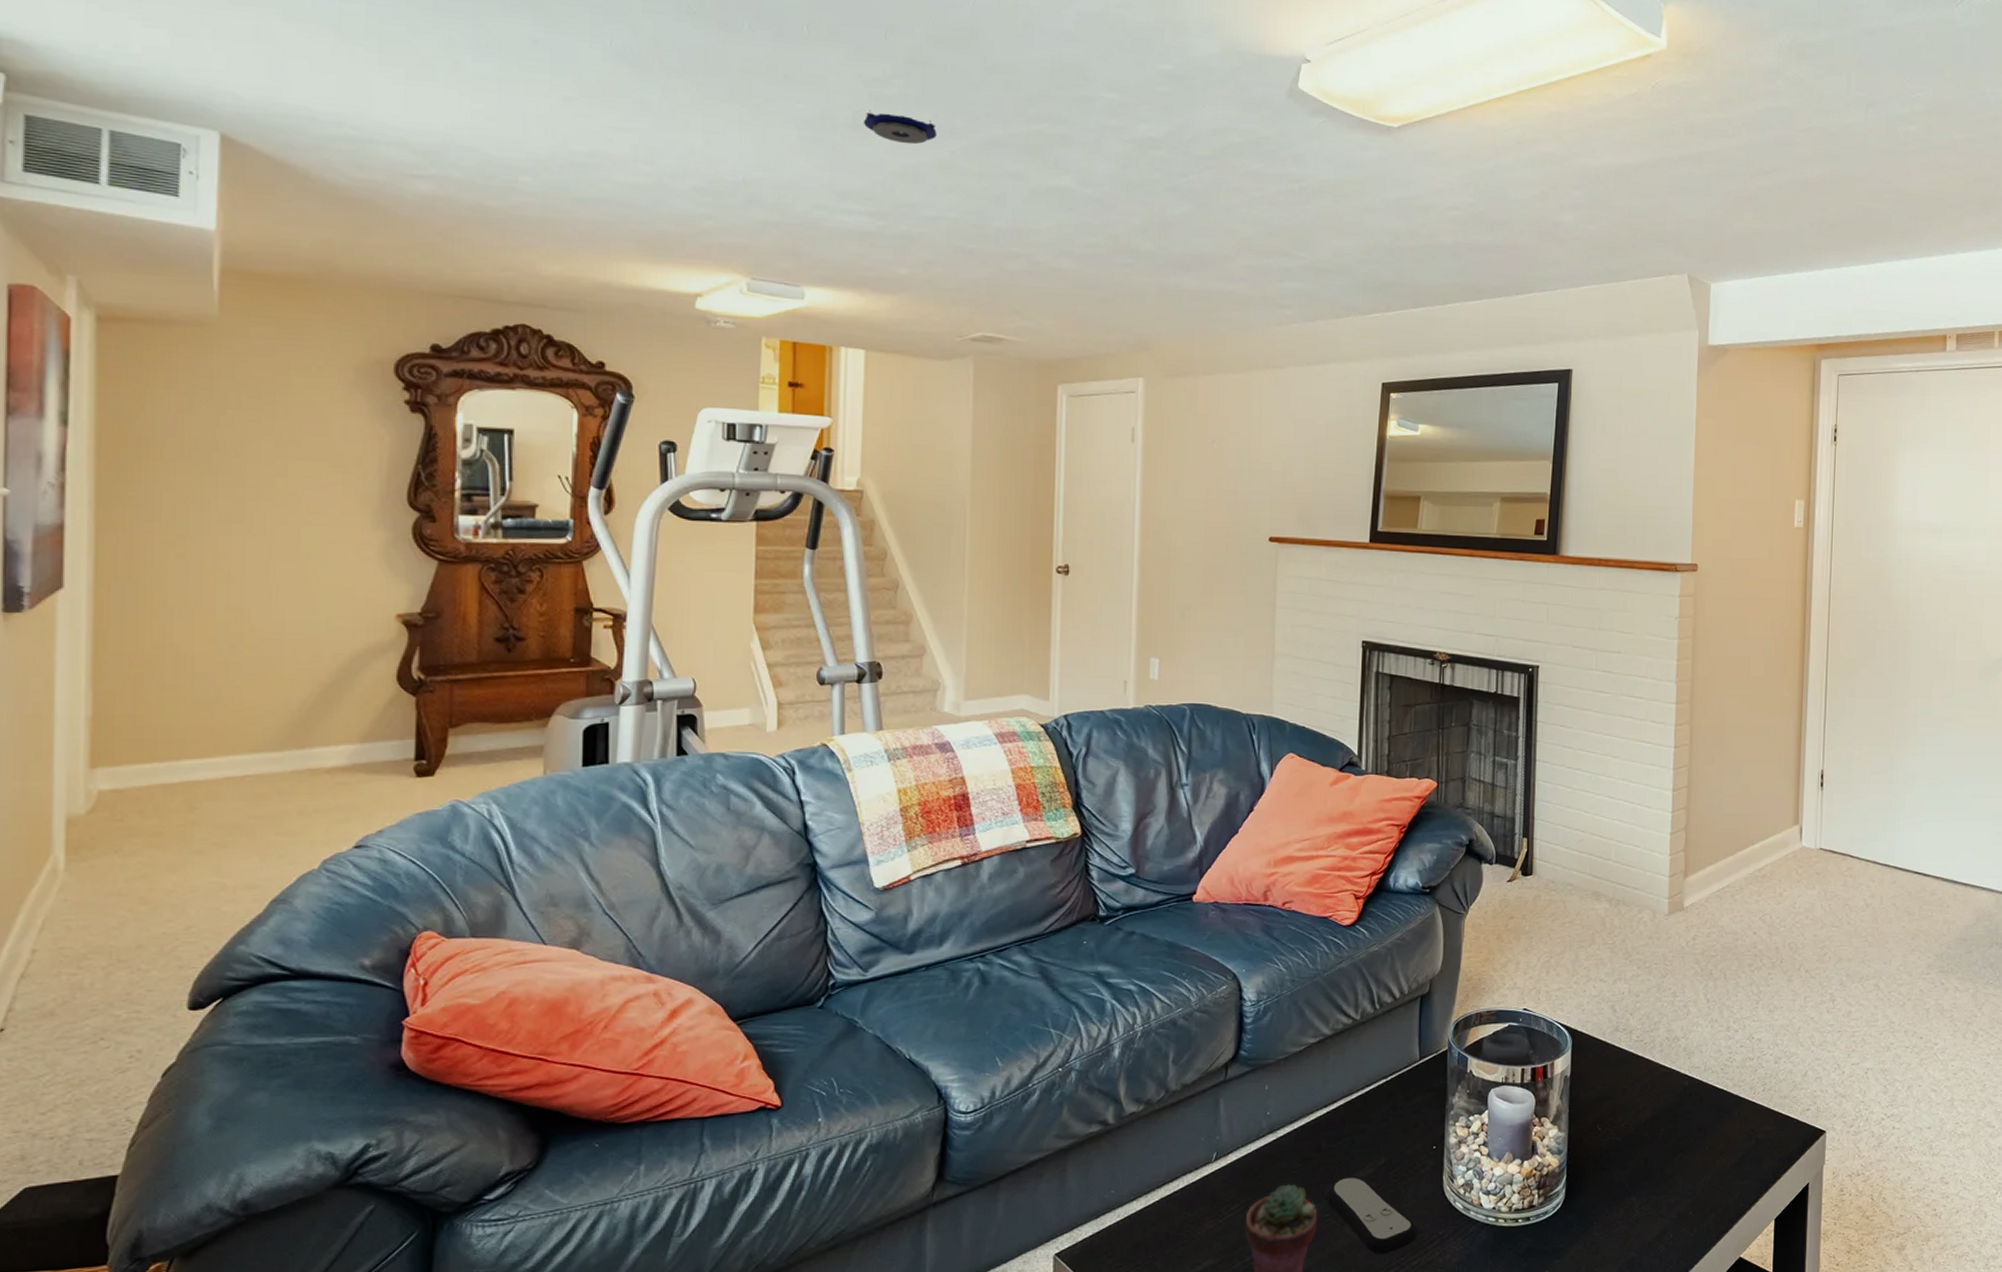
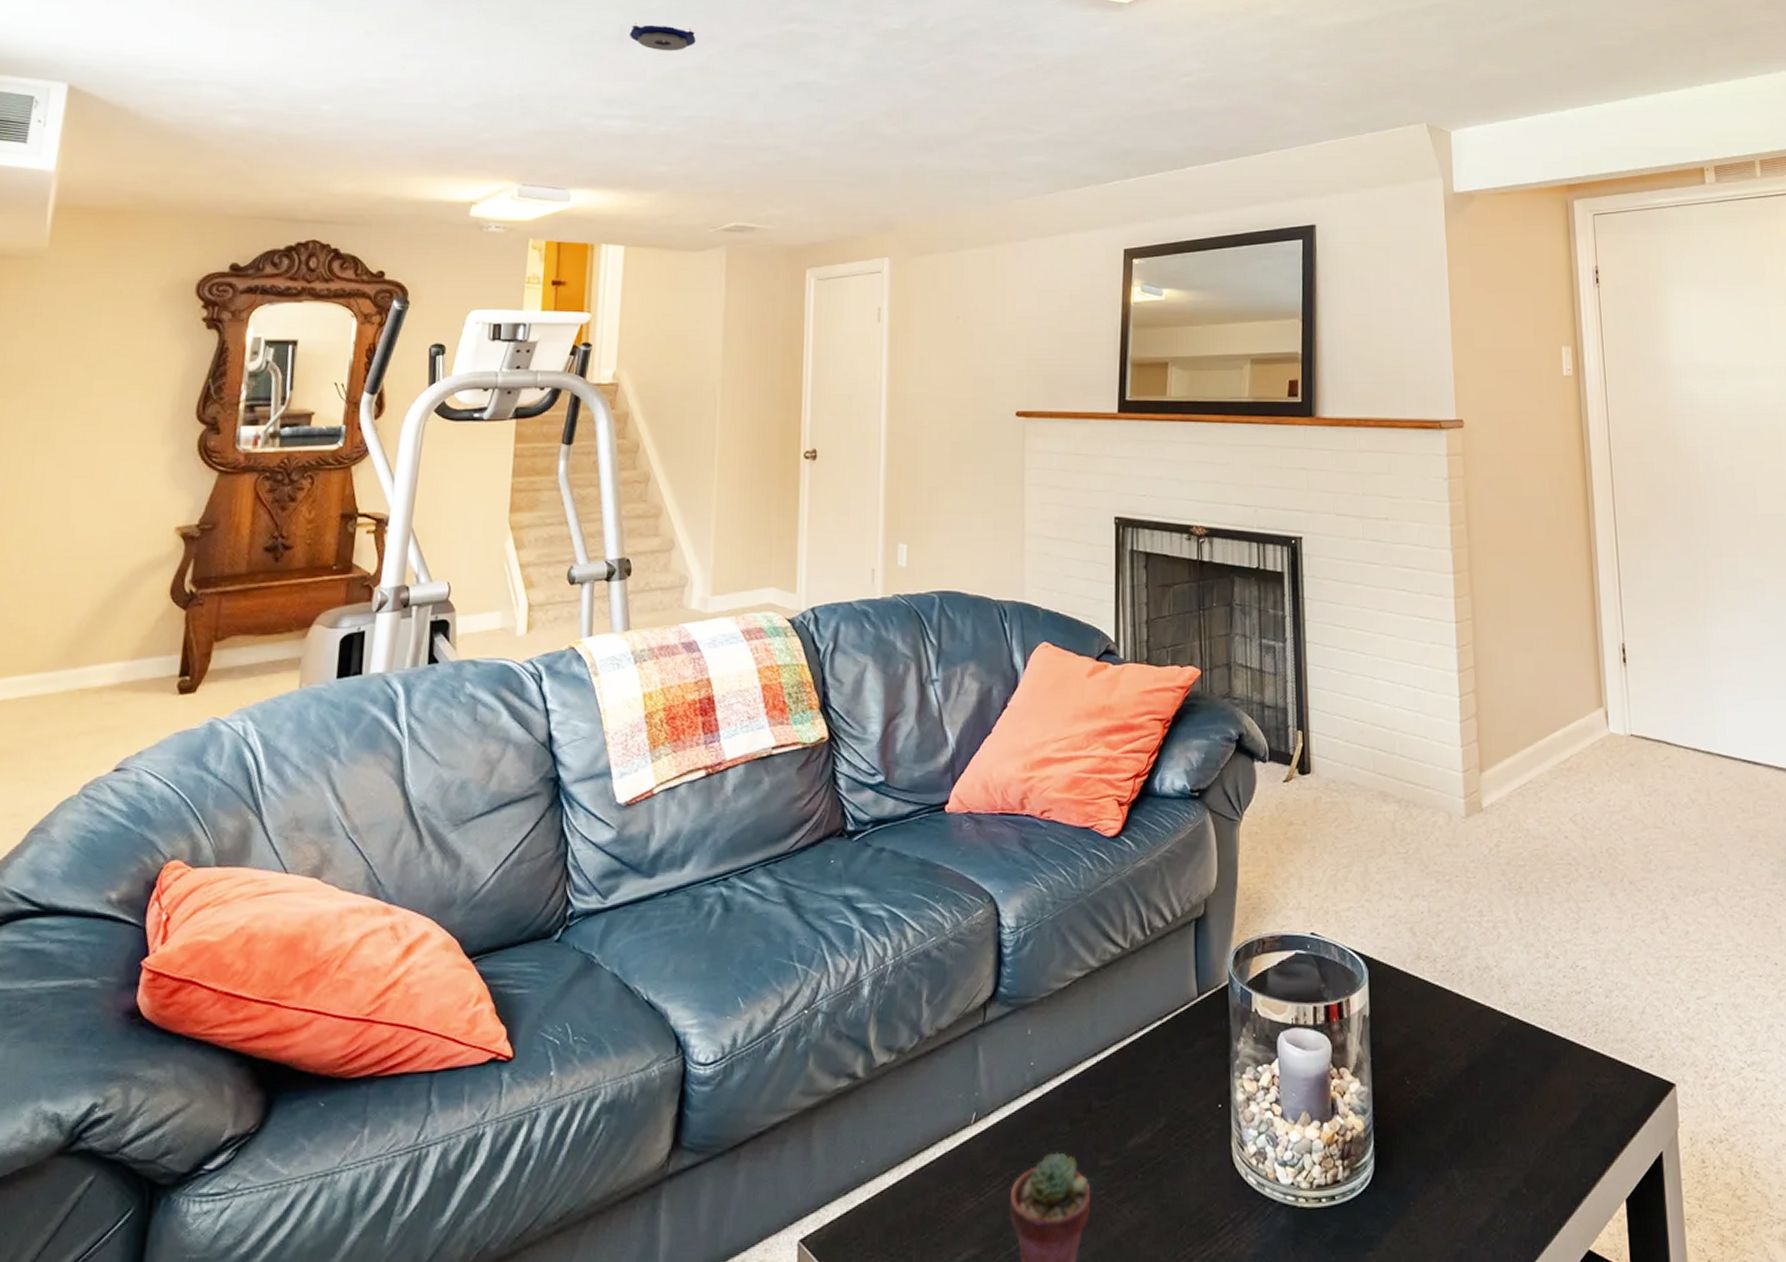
remote control: present [1326,1175,1419,1255] -> none [1100,1141,1207,1244]

